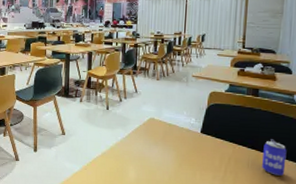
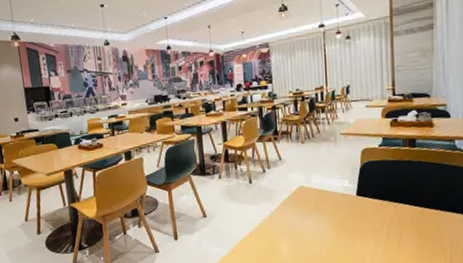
beer can: present [262,139,287,176] -> none [427,192,454,232]

